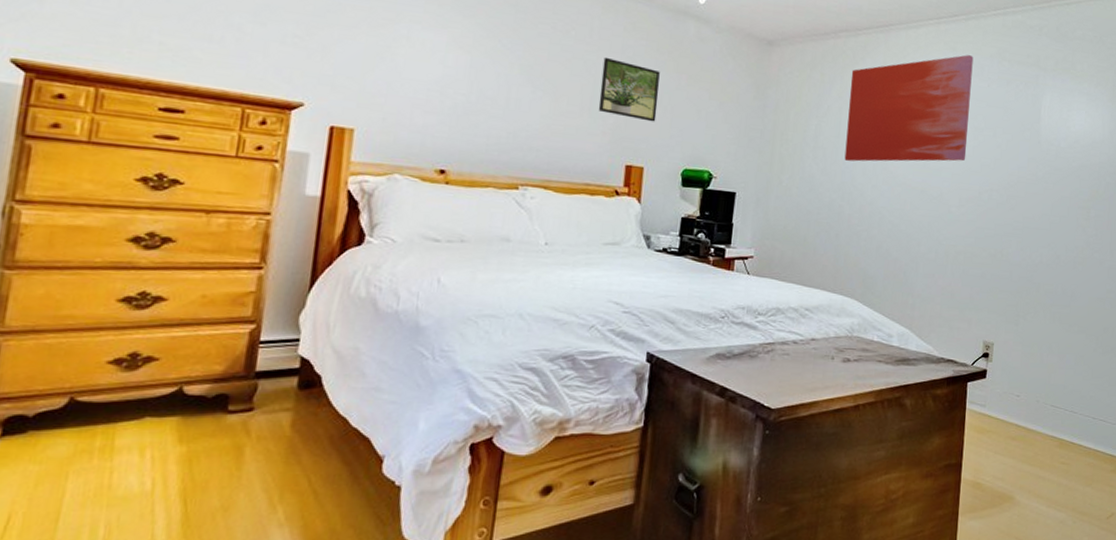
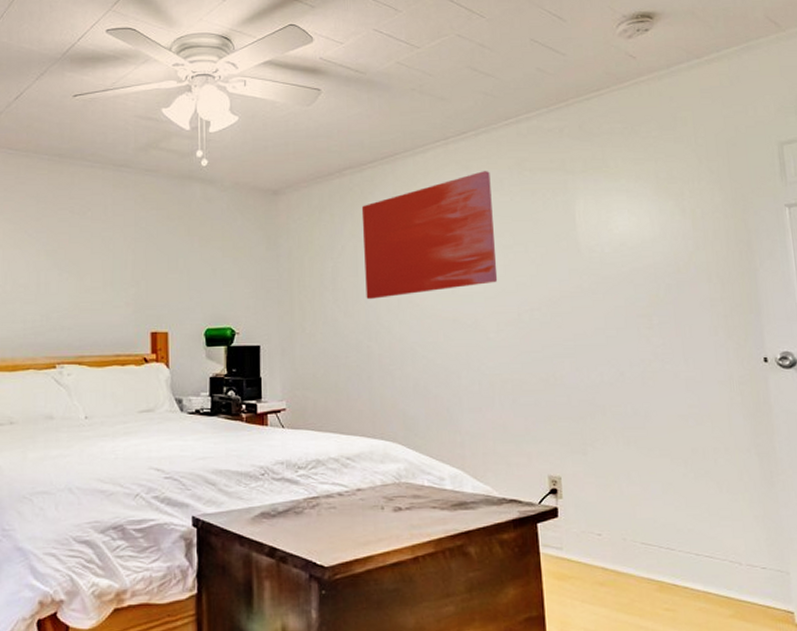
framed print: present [598,57,660,122] -> none [119,231,174,287]

